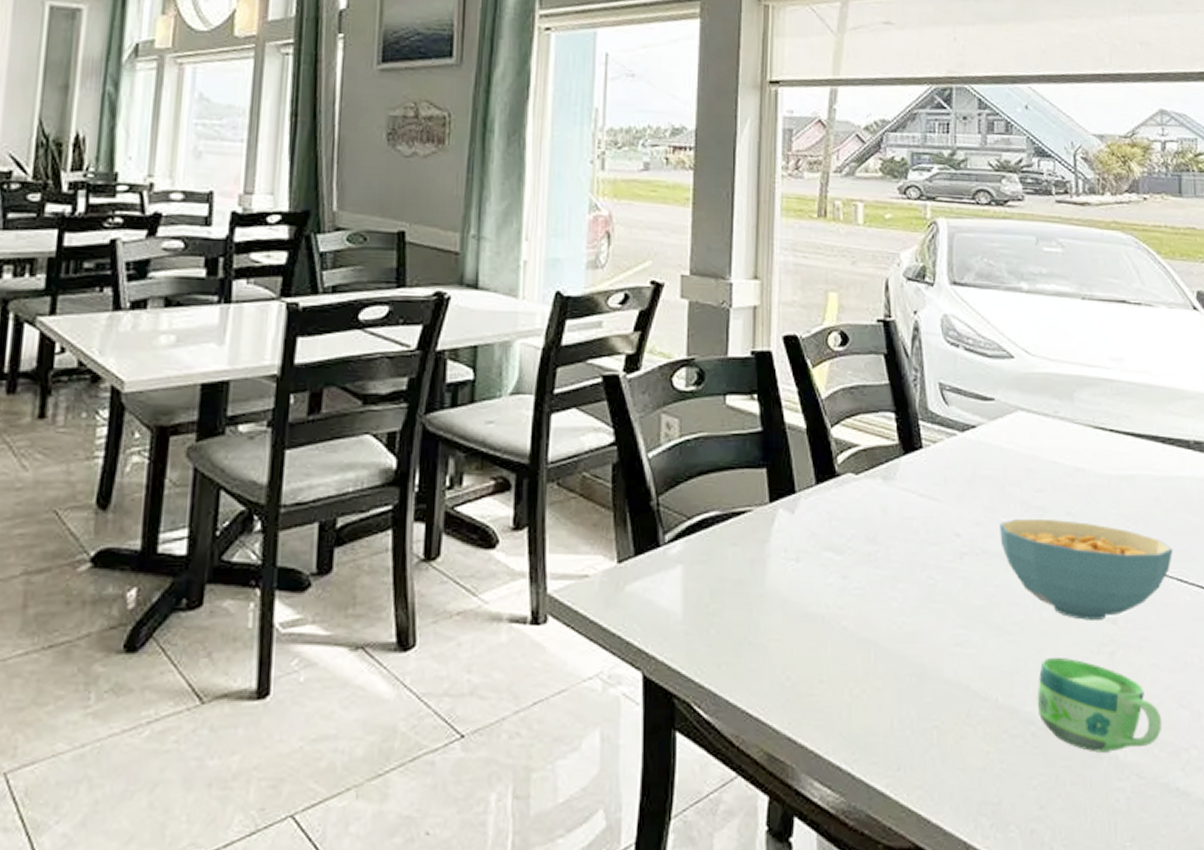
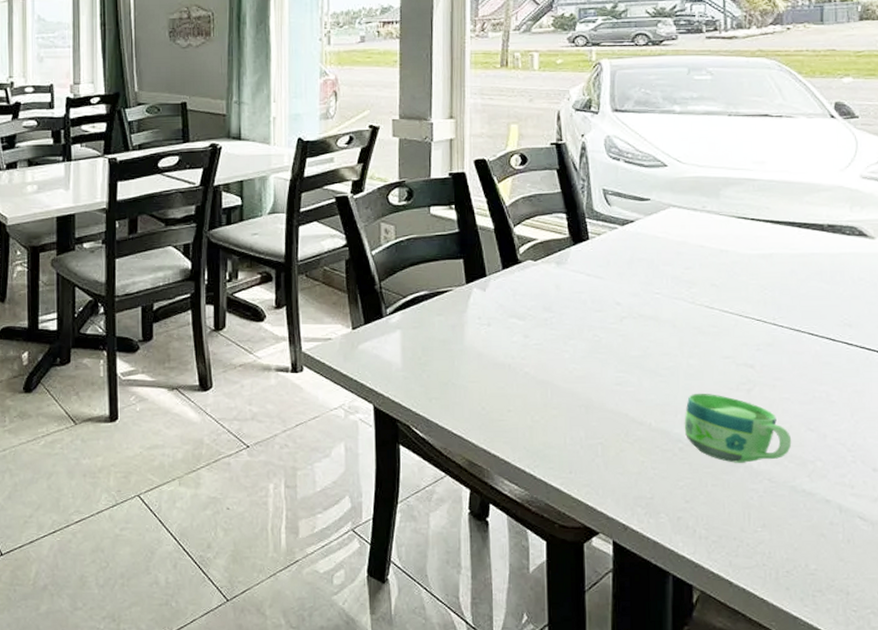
cereal bowl: present [1000,518,1174,620] -> none [654,289,806,365]

